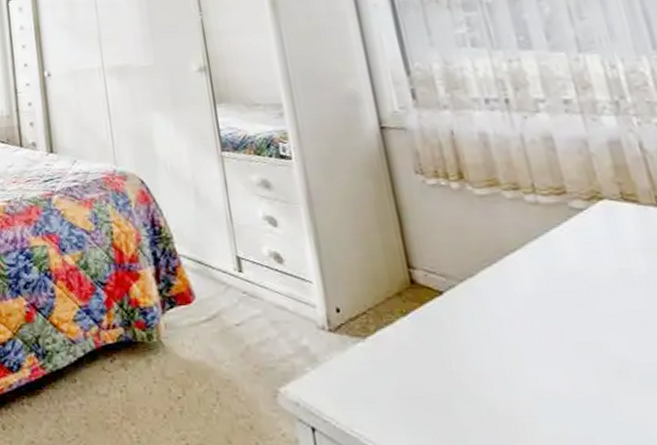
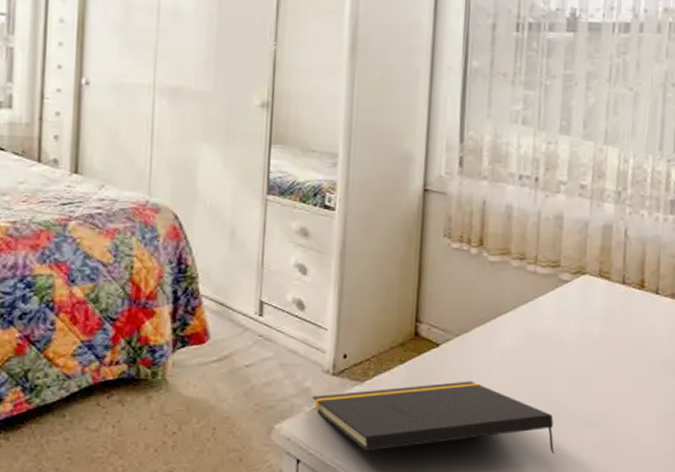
notepad: none [312,333,633,423] -> present [312,381,555,454]

